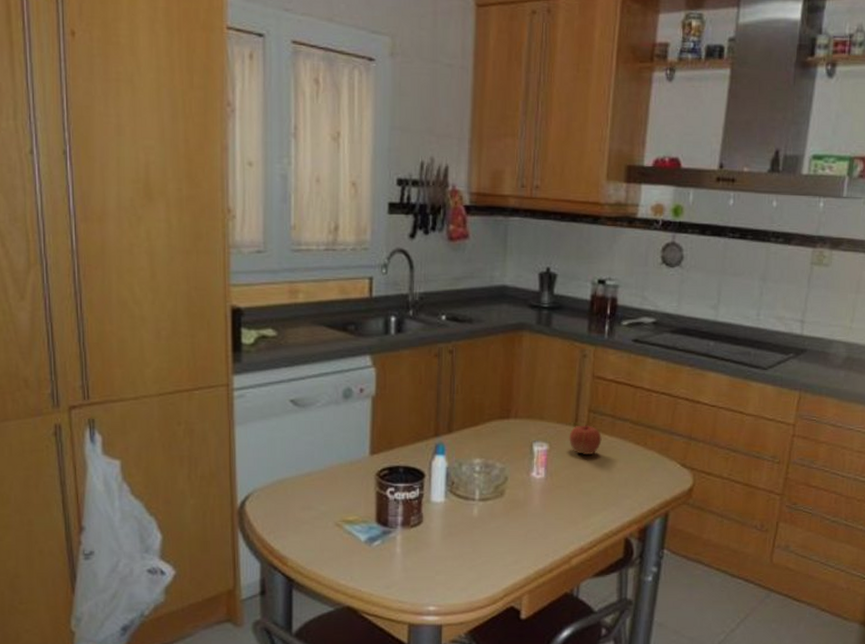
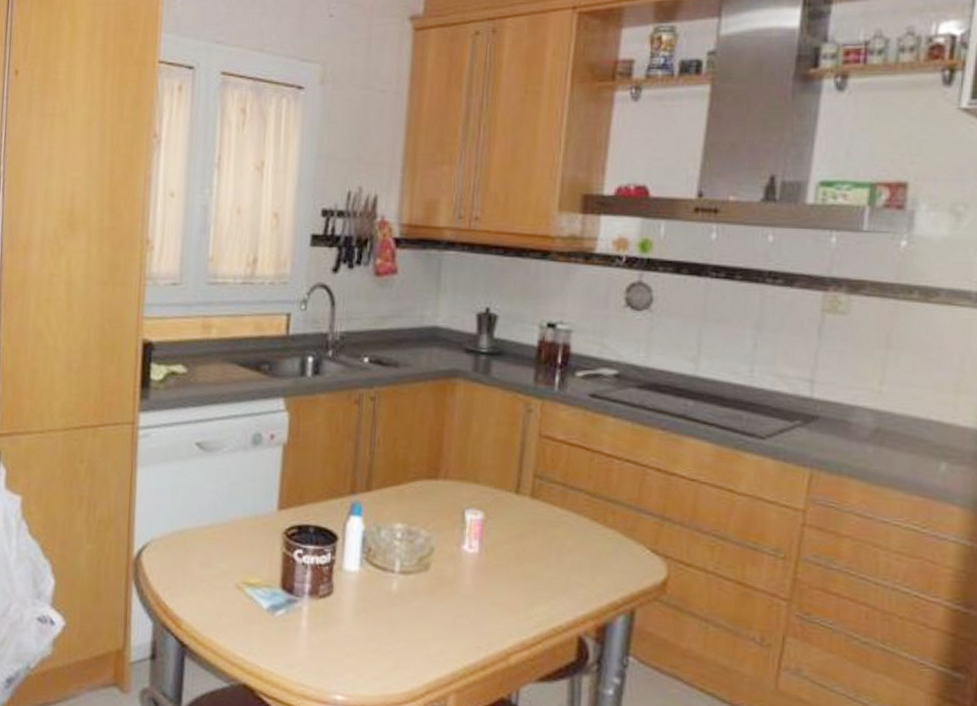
apple: present [569,425,602,454] -> none [509,492,550,529]

